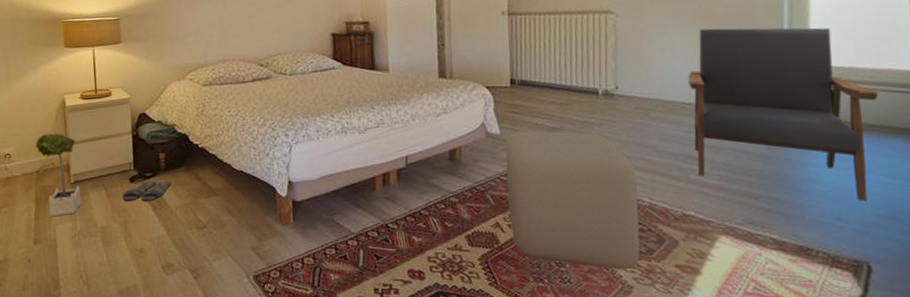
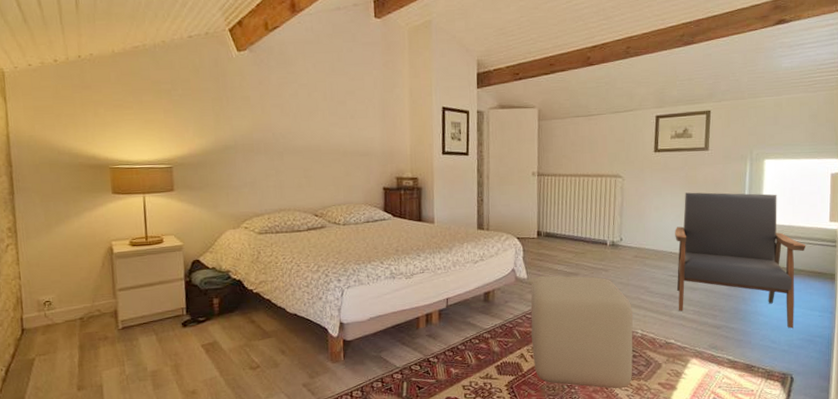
potted tree: present [35,133,81,217] -> none [79,280,130,363]
slippers: present [123,180,170,202] -> none [175,324,224,346]

